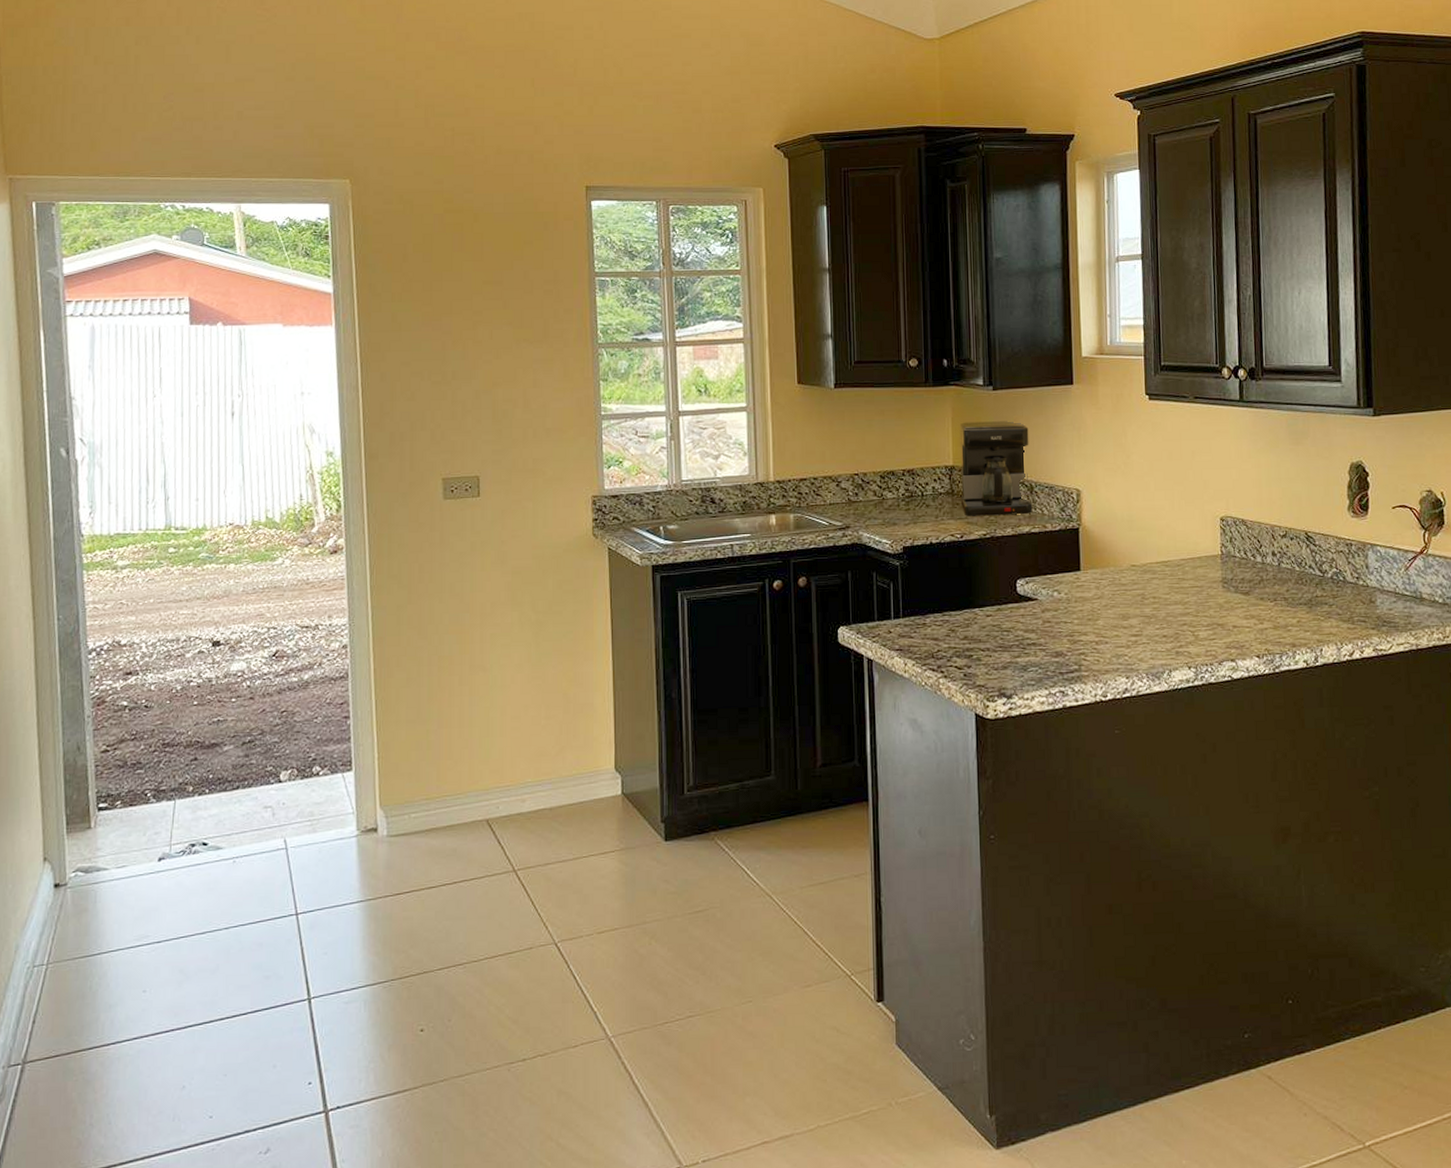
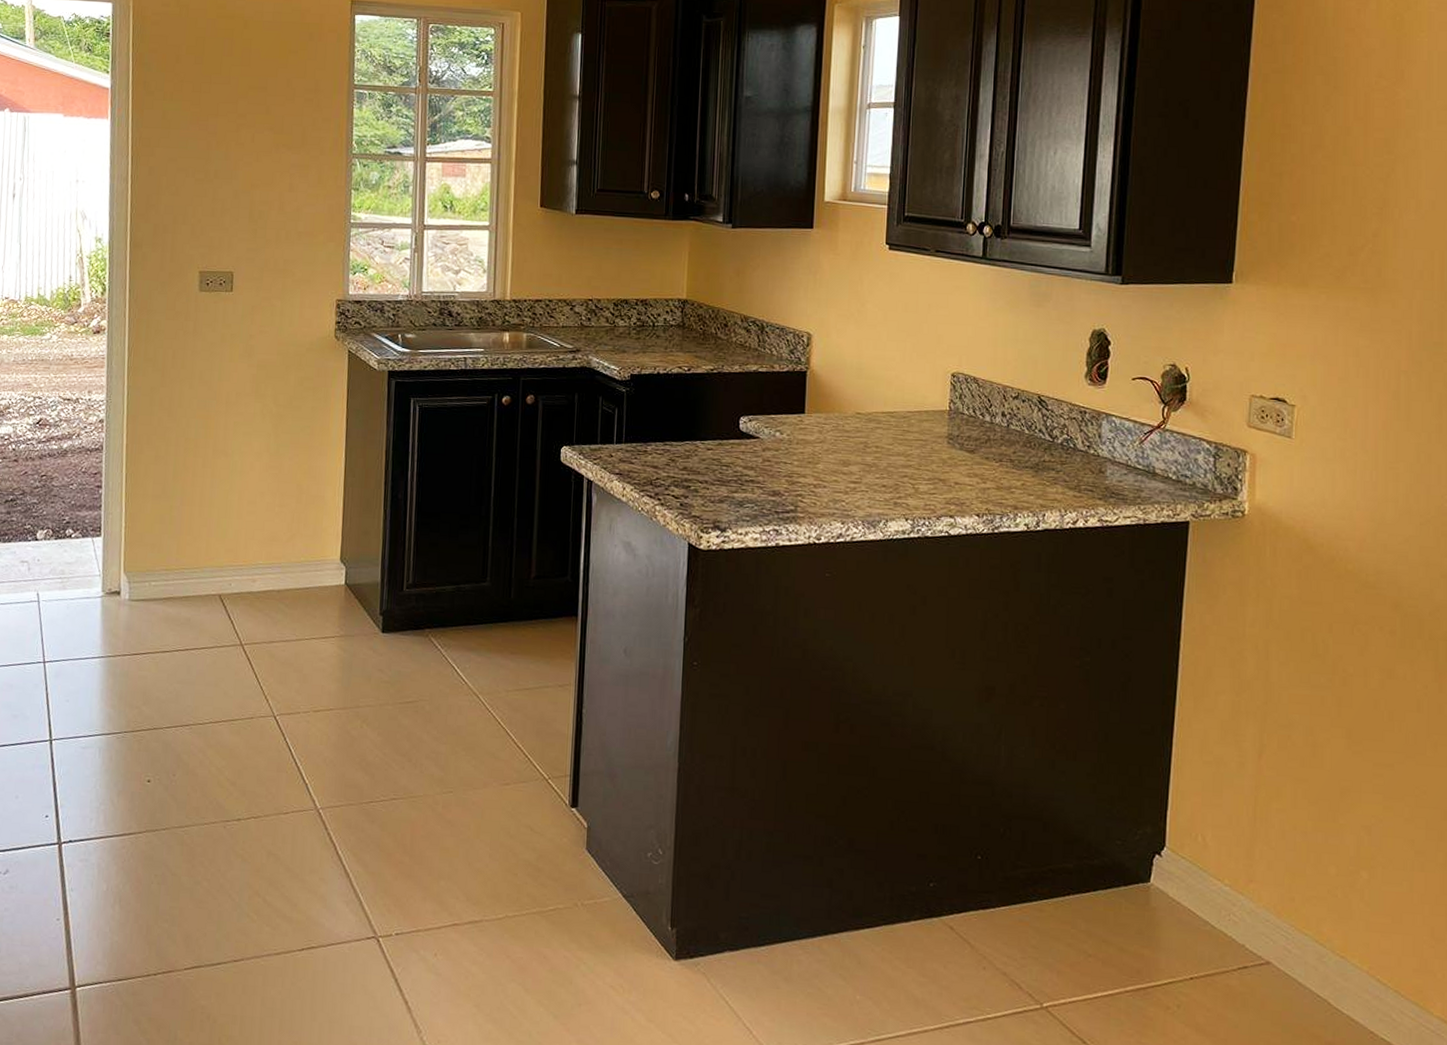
coffee maker: present [959,421,1033,516] -> none [690,257,765,354]

